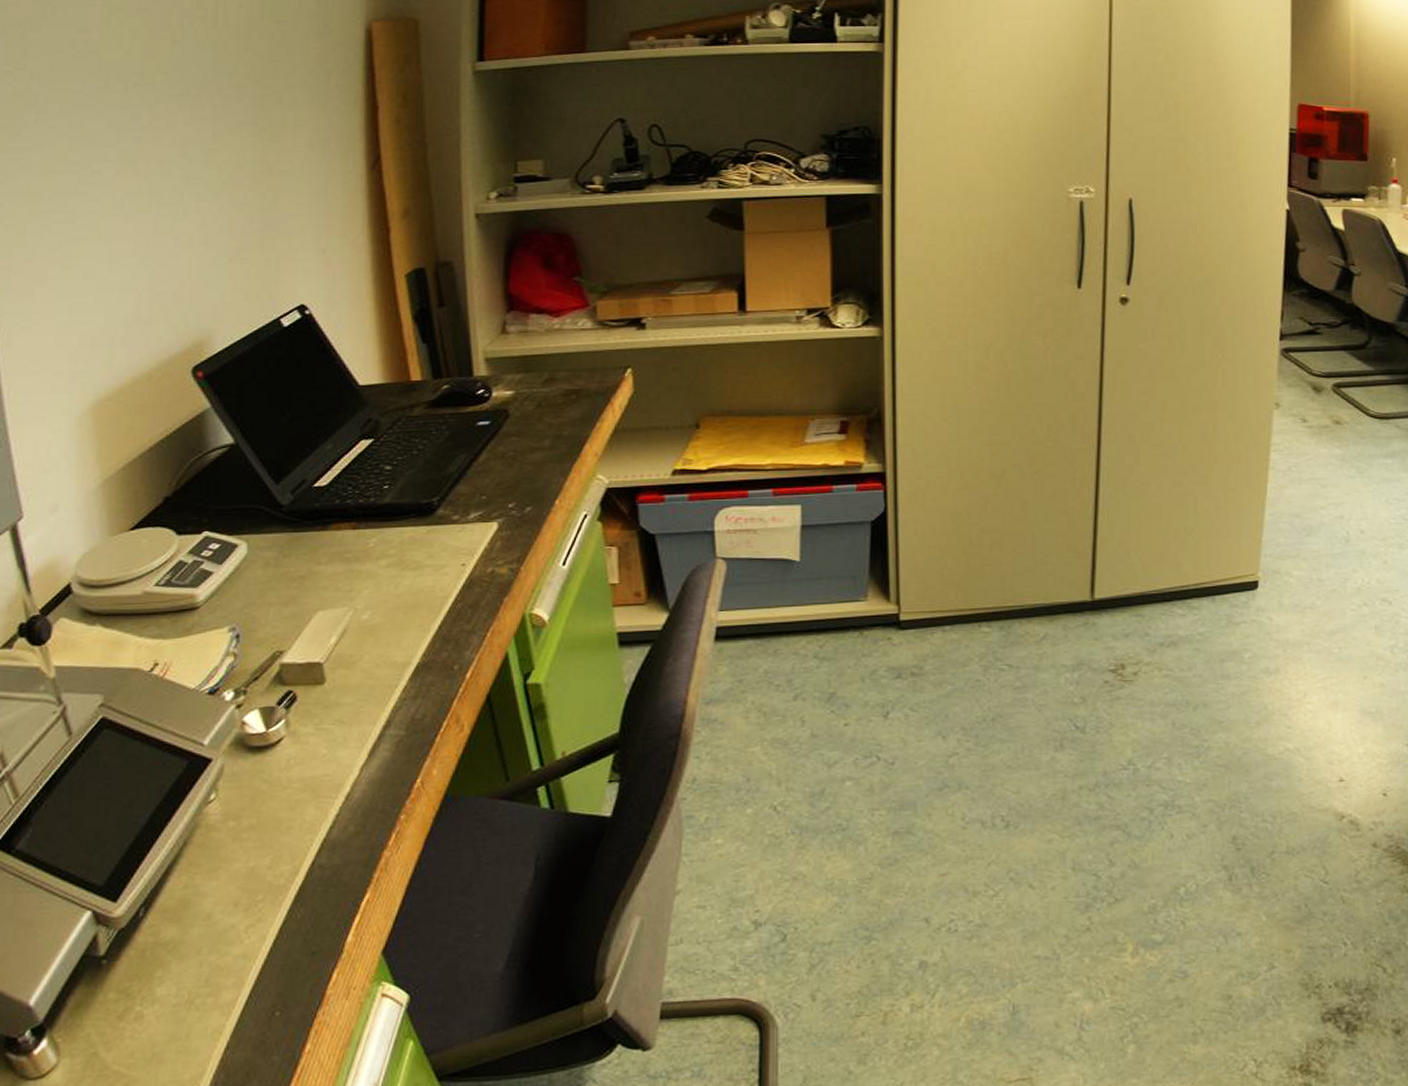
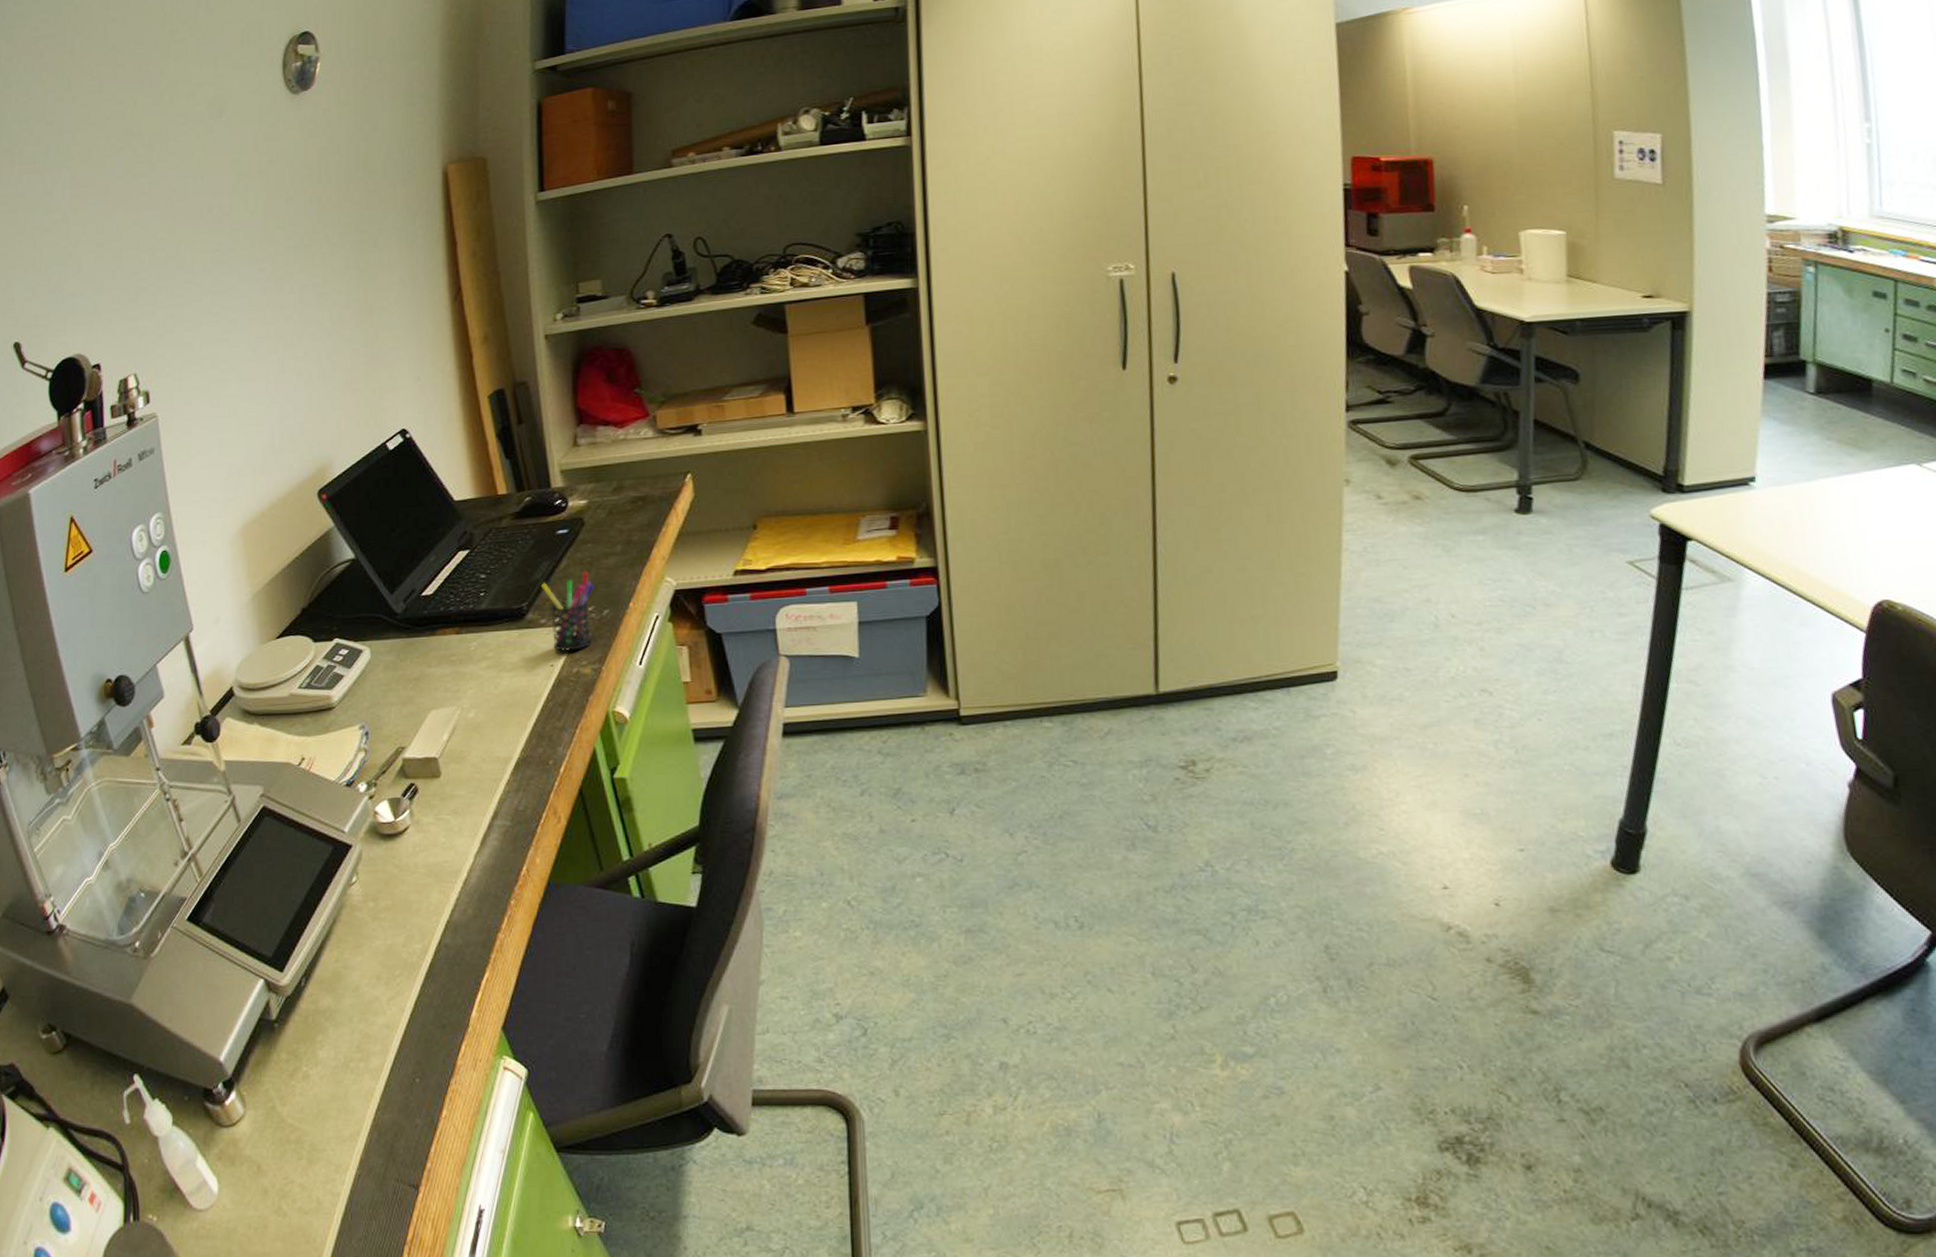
pen holder: none [455,466,517,550] -> present [540,571,595,651]

